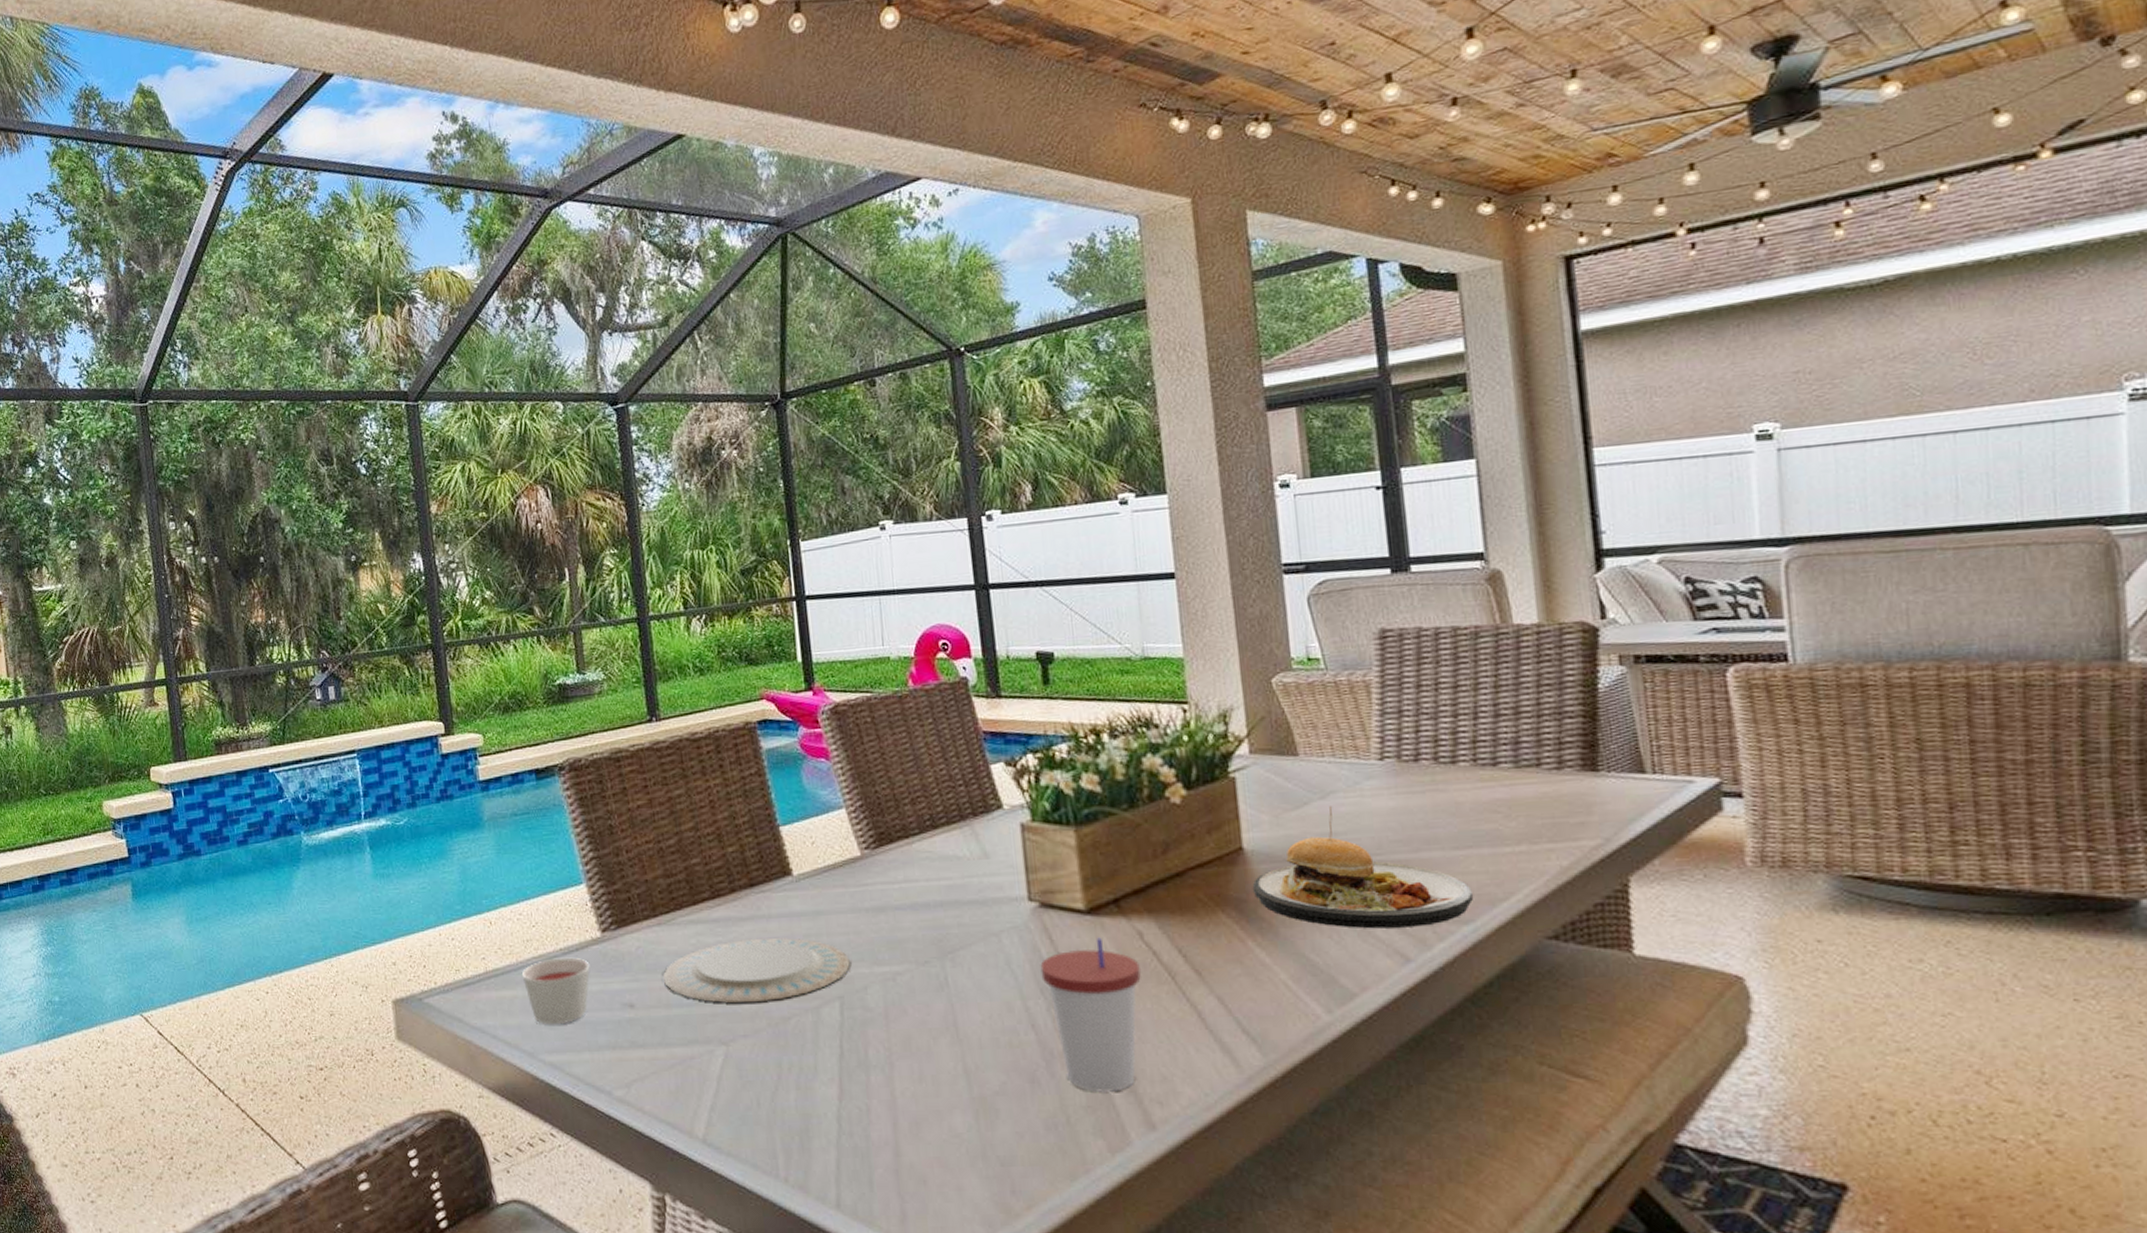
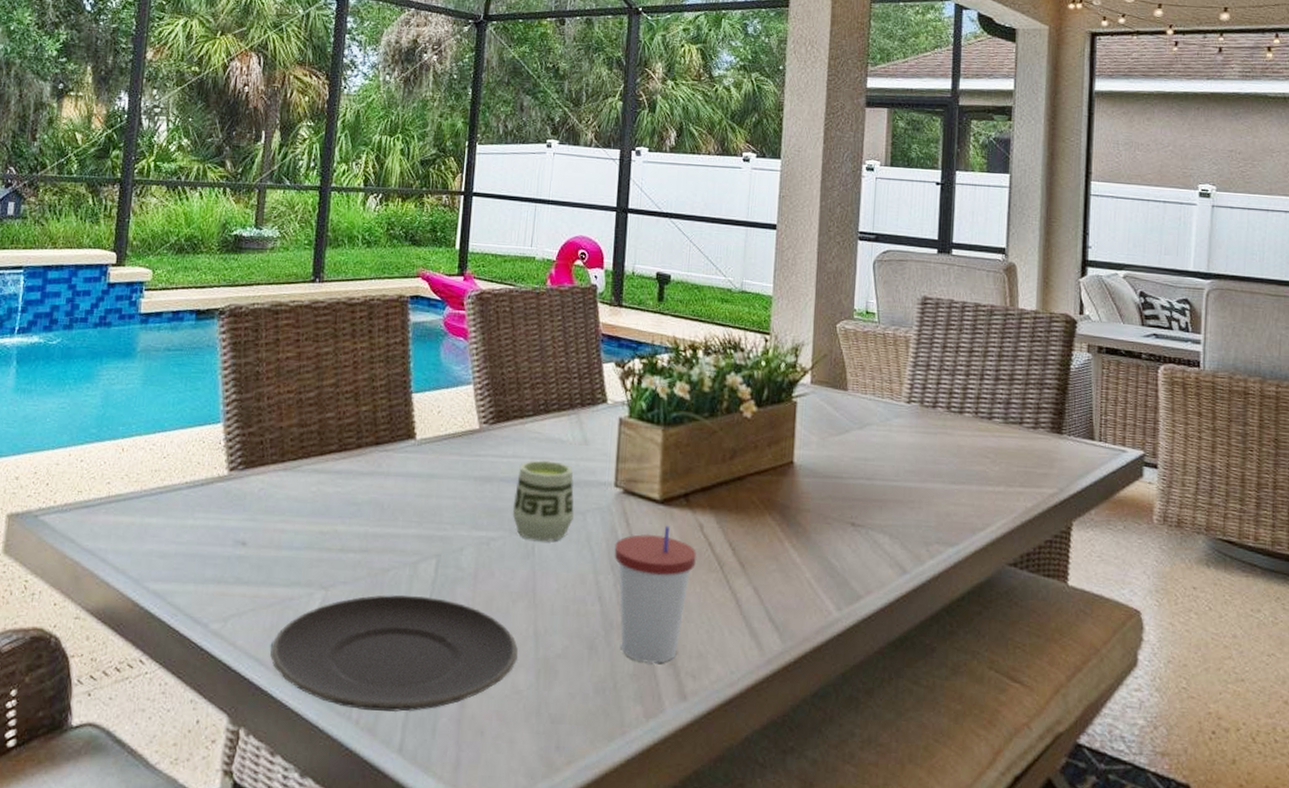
candle: present [522,957,590,1025] -> none [143,490,212,555]
plate: present [663,937,850,1003] -> none [279,492,452,553]
plate: none [680,1042,950,1167] -> present [270,594,518,712]
cup: none [914,880,987,971] -> present [512,460,574,542]
plate: present [1252,806,1473,929] -> none [795,436,960,545]

